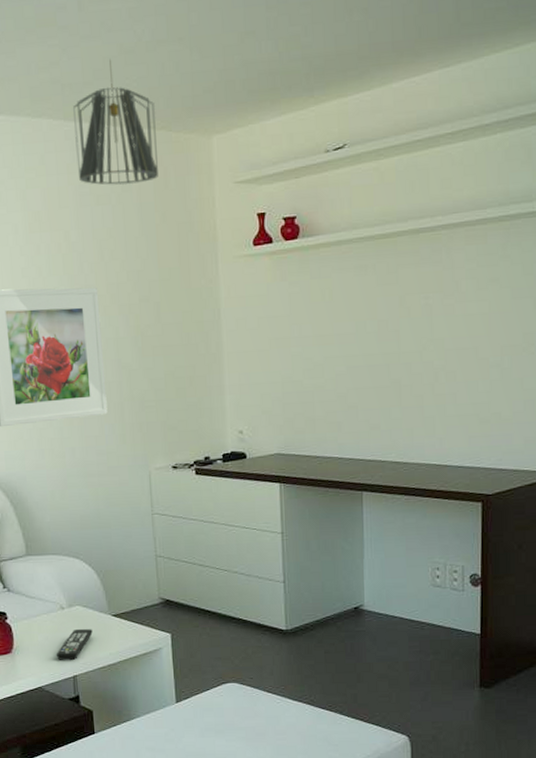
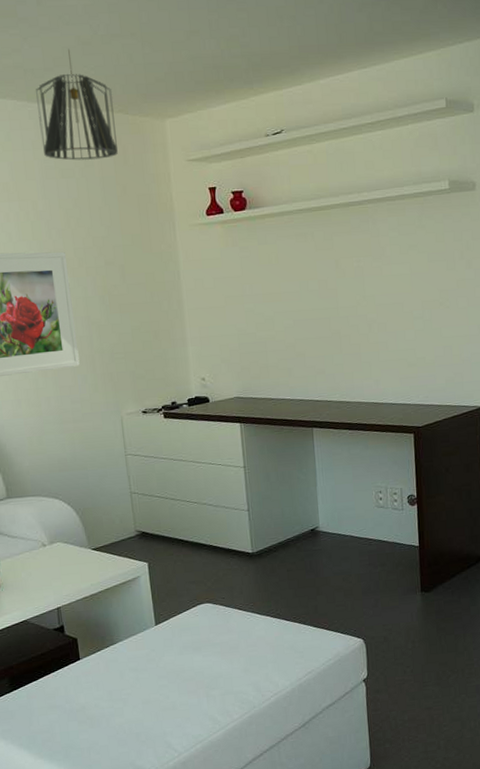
remote control: present [56,628,93,661] -> none [39,562,74,595]

